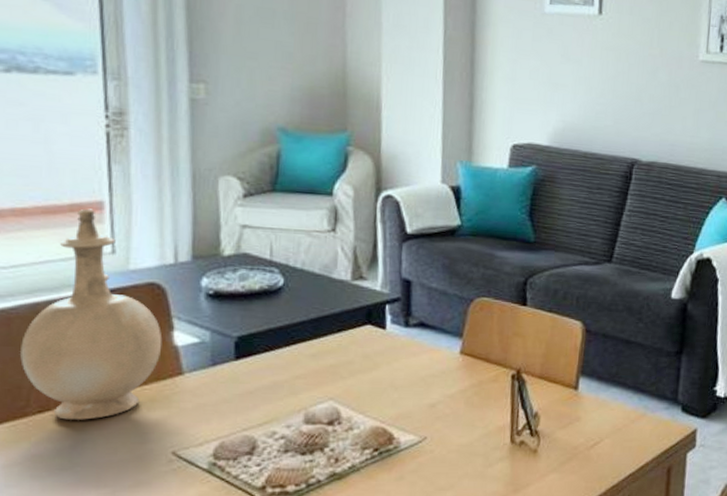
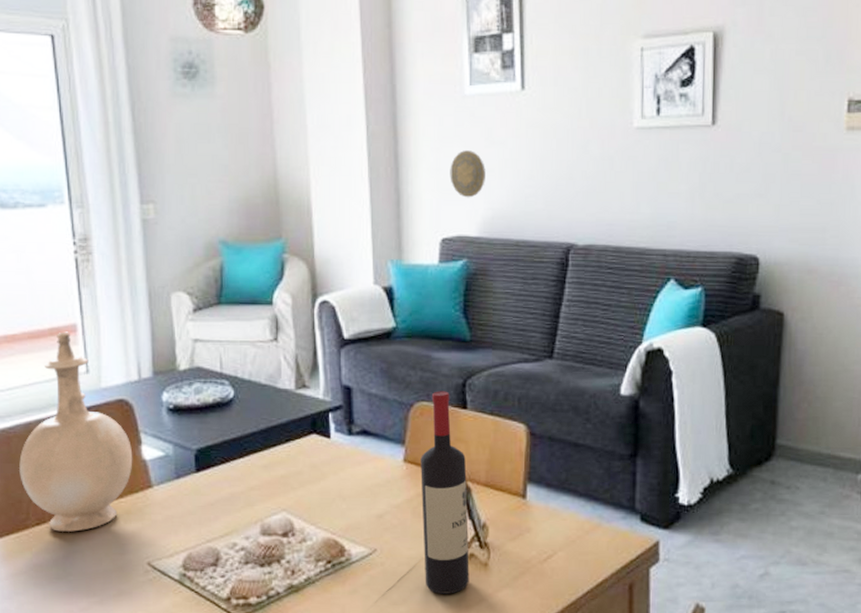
wine bottle: none [474,288,522,479] -> present [420,391,469,594]
decorative plate: none [524,64,560,109] -> present [450,150,486,198]

